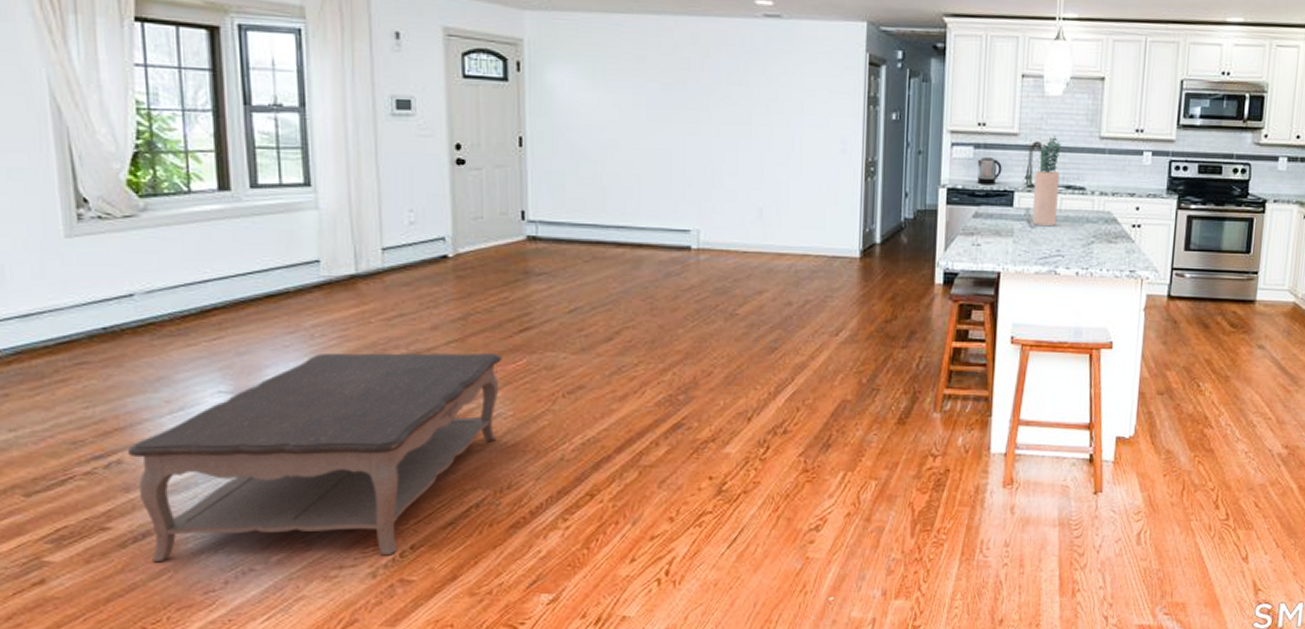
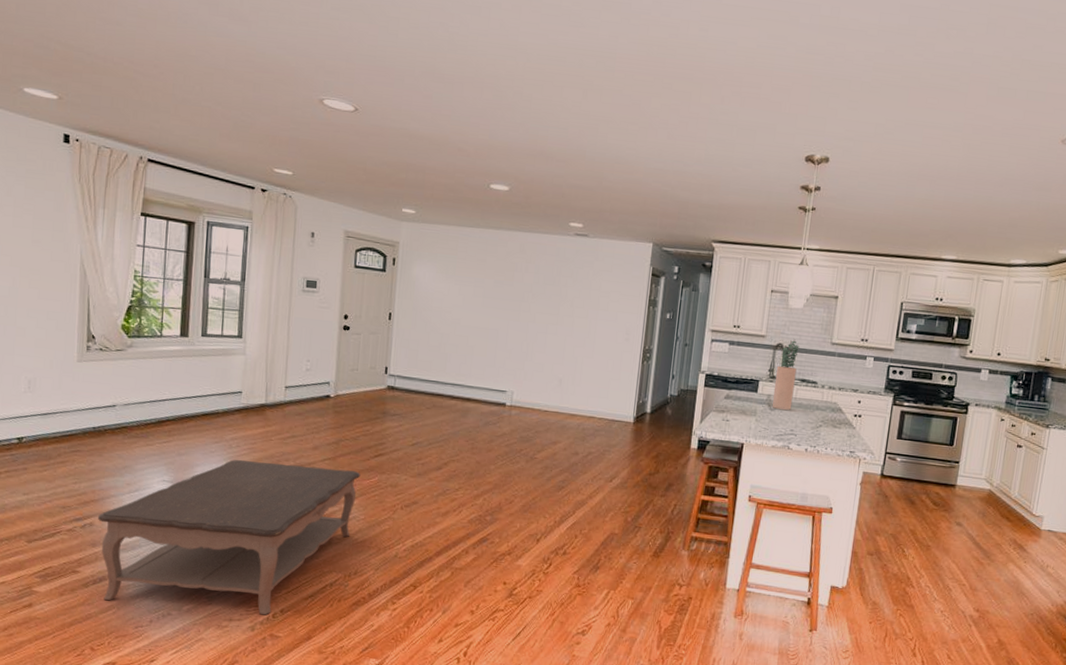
kettle: present [977,156,1002,185] -> none [730,351,751,375]

